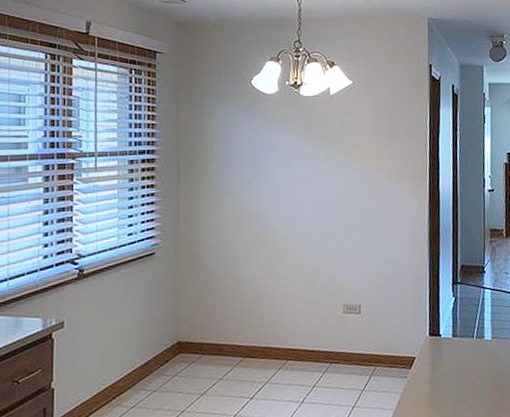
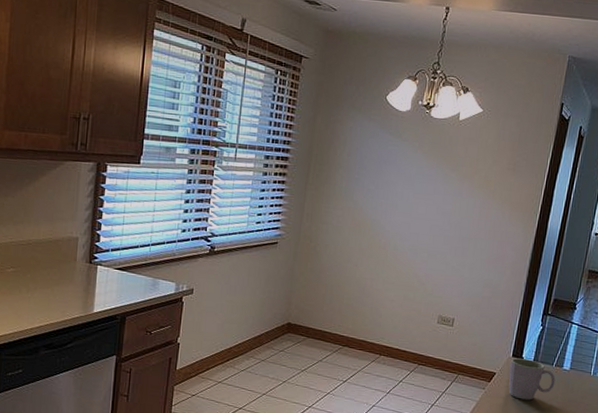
mug: none [428,335,480,382] -> present [508,358,556,400]

